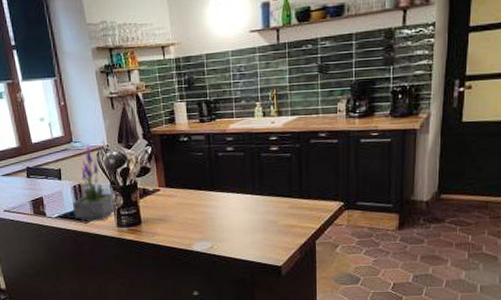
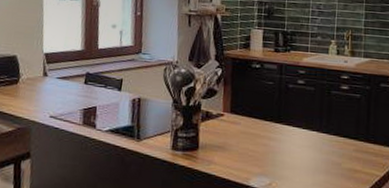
potted plant: present [72,143,116,221] -> none [126,57,174,141]

